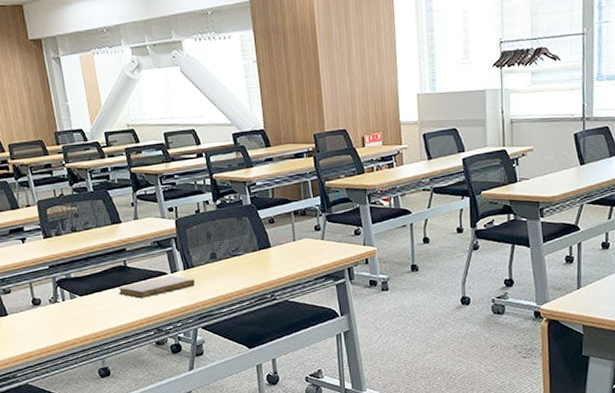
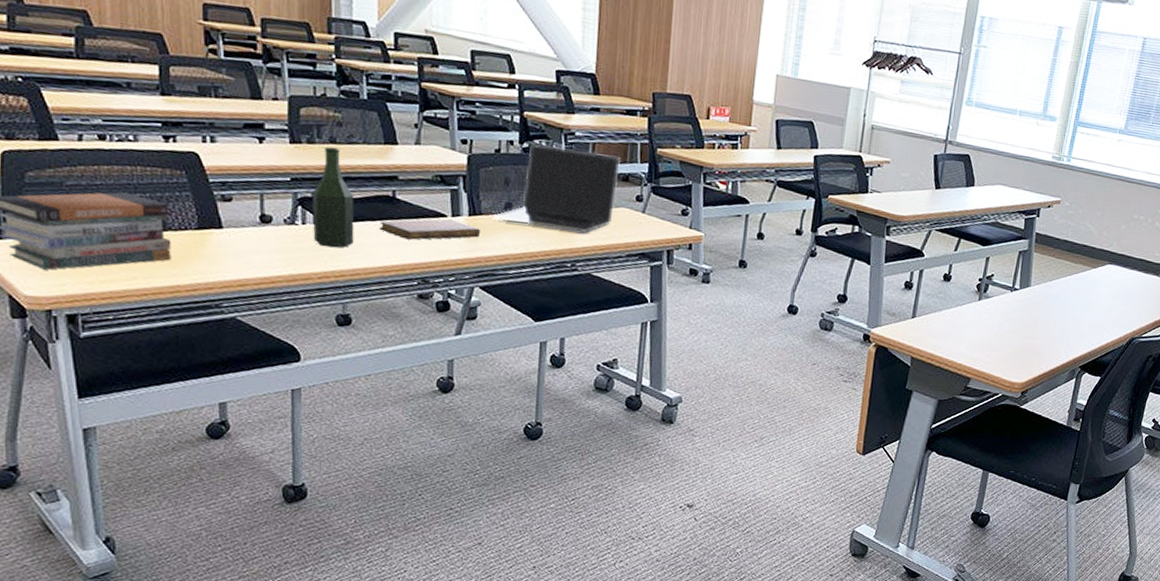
bottle: none [65,235,102,316] -> present [311,146,355,248]
laptop: none [202,196,299,269] -> present [493,144,620,234]

